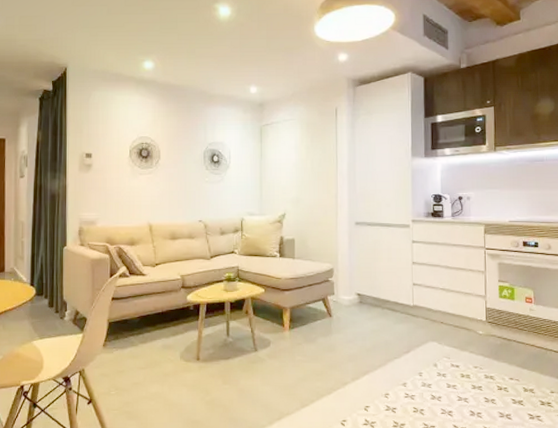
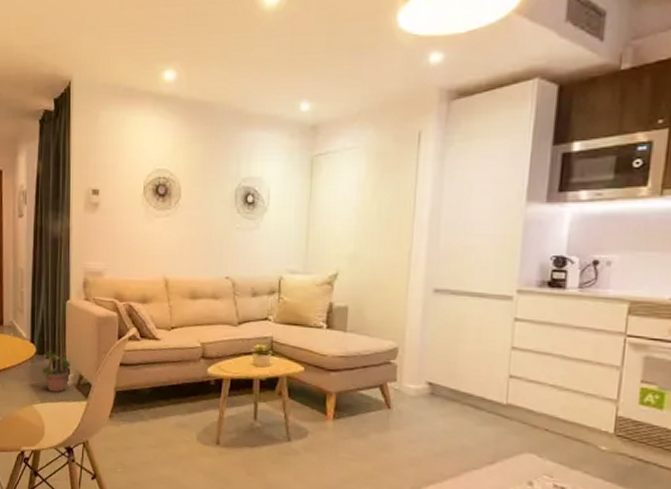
potted plant: none [40,290,70,329] -> present [40,350,74,394]

